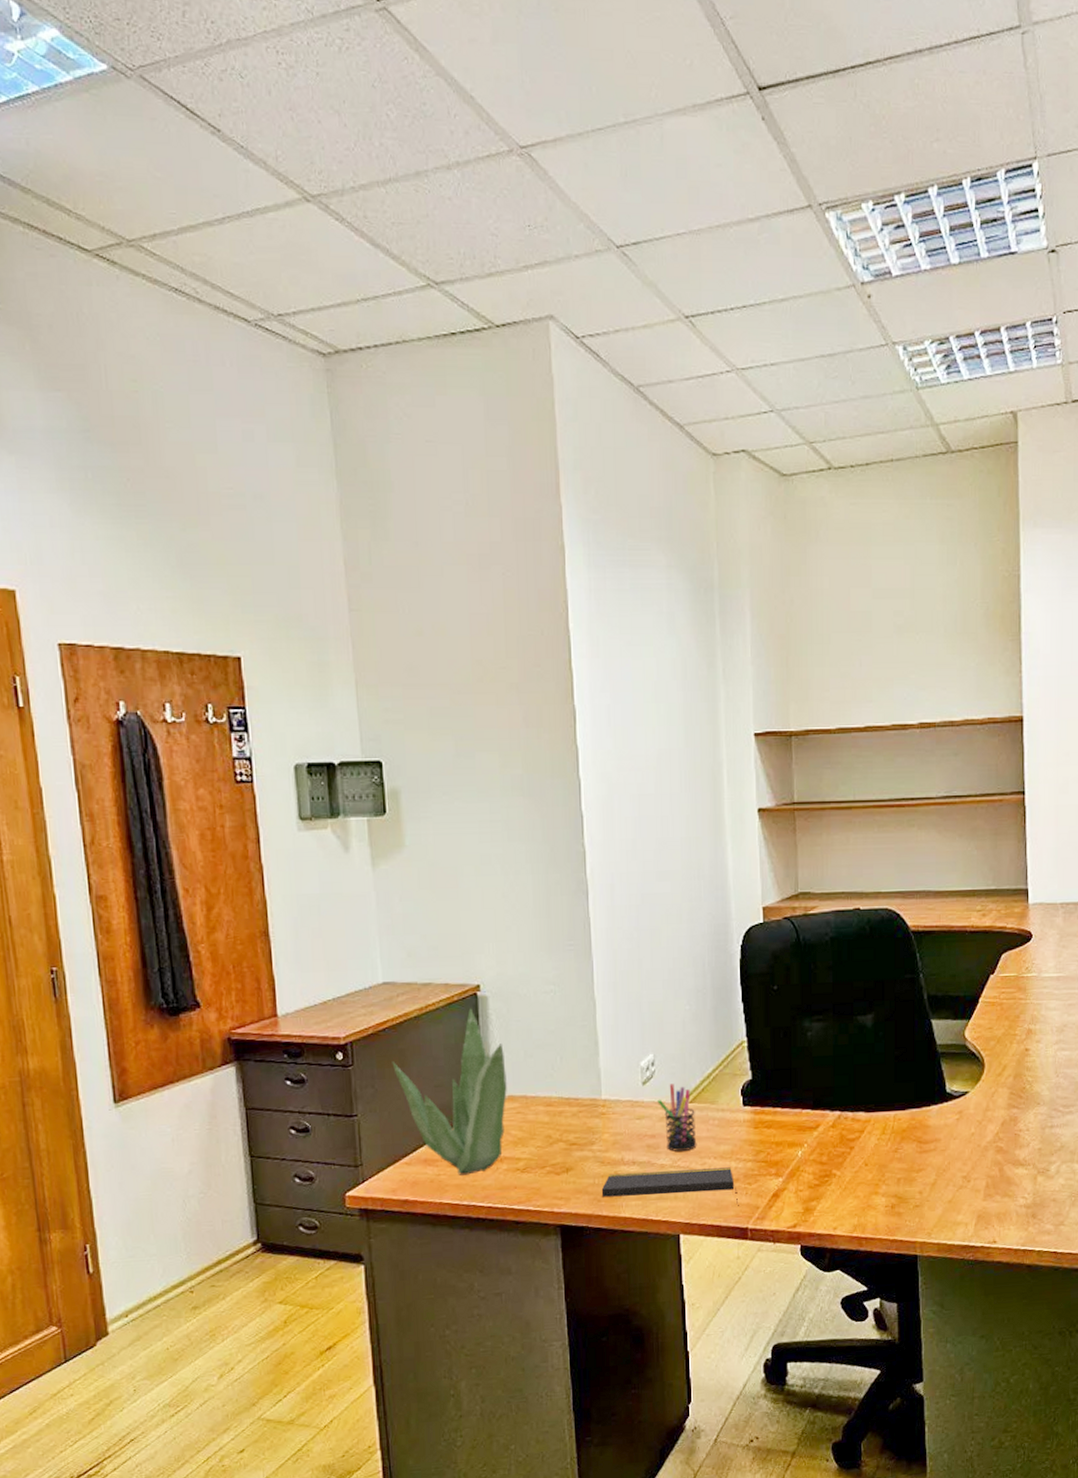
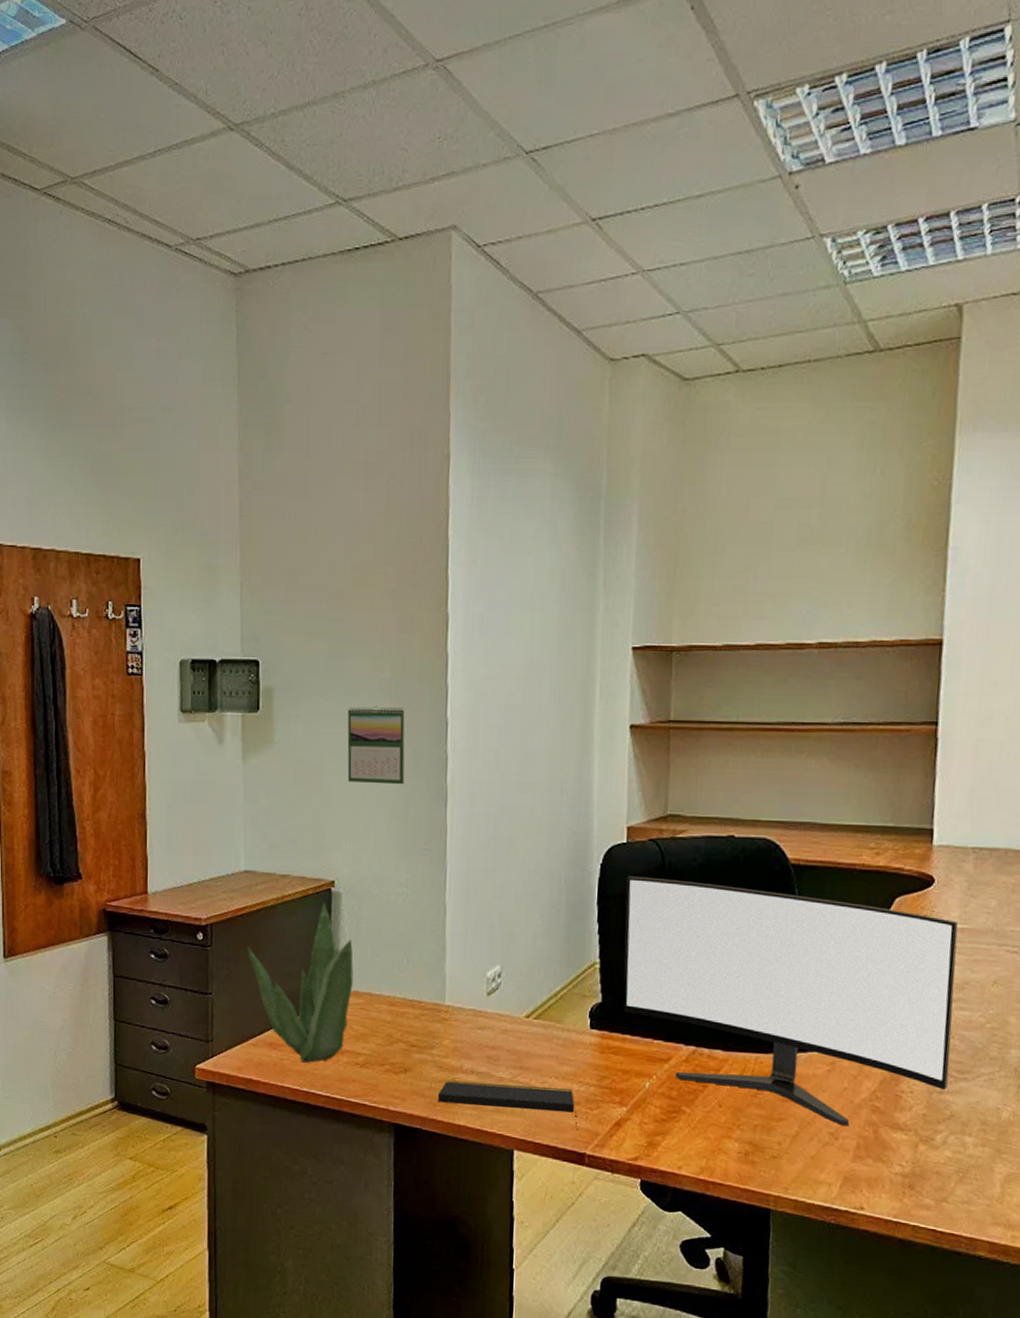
calendar: none [480,803,544,882] -> present [347,706,405,785]
pen holder: present [657,1084,697,1151] -> none [501,997,539,1067]
monitor: none [766,954,1057,1168] -> present [623,876,958,1125]

